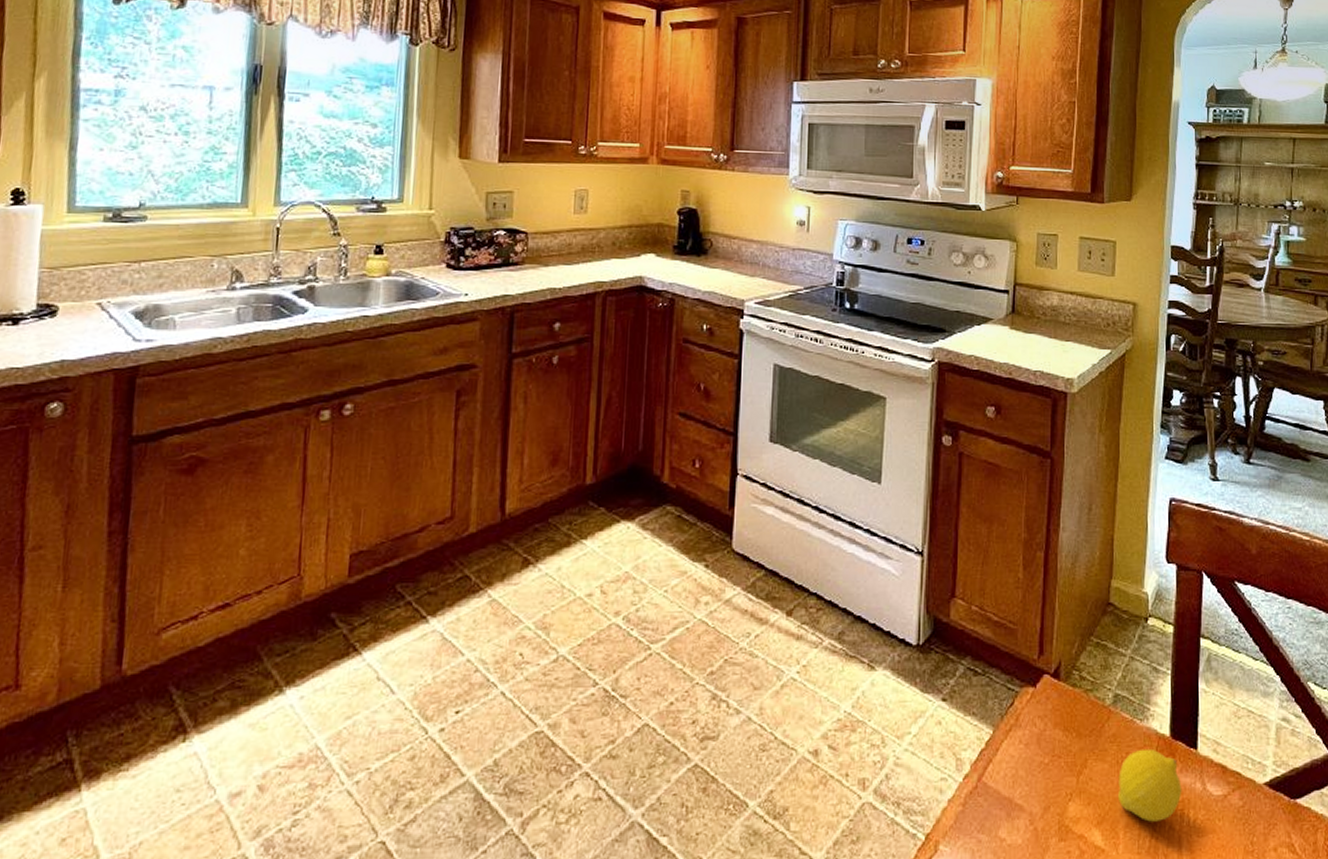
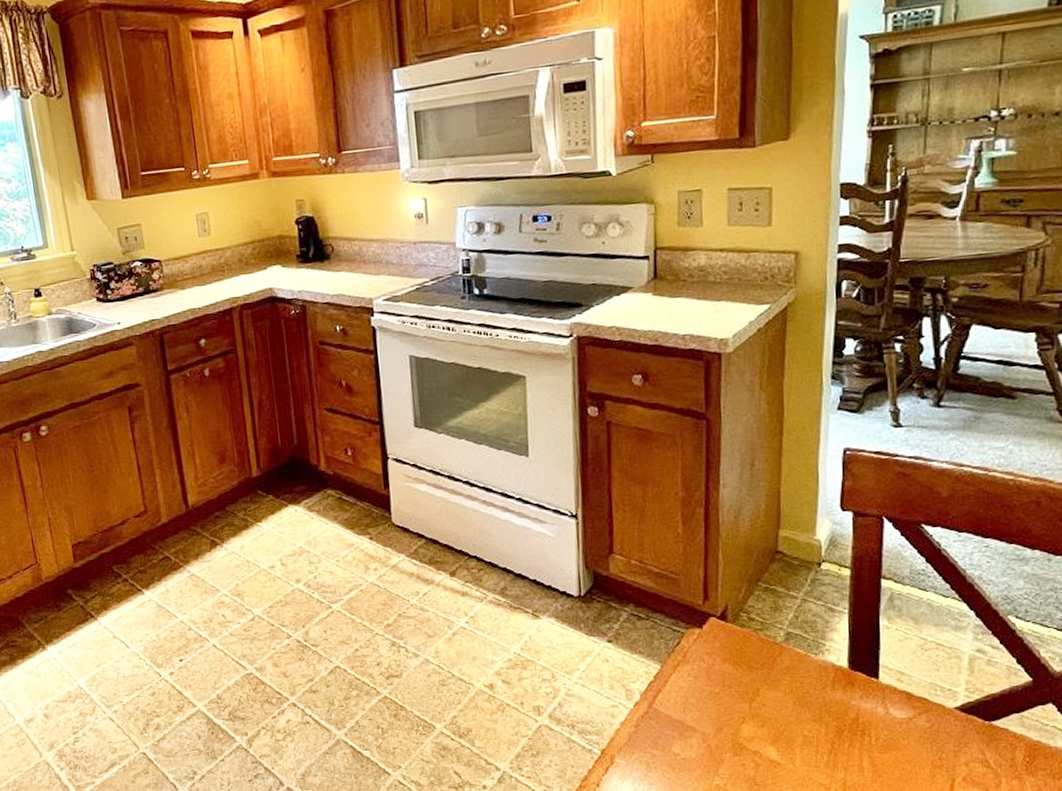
fruit: present [1118,748,1182,822] -> none [793,679,863,741]

